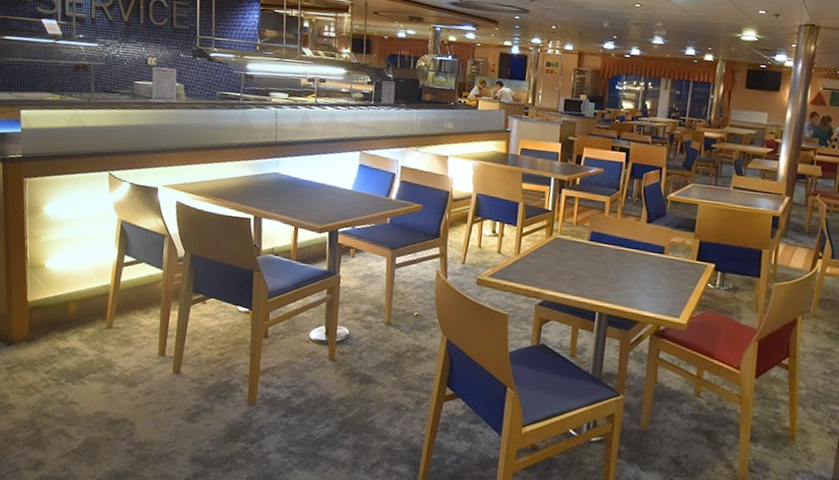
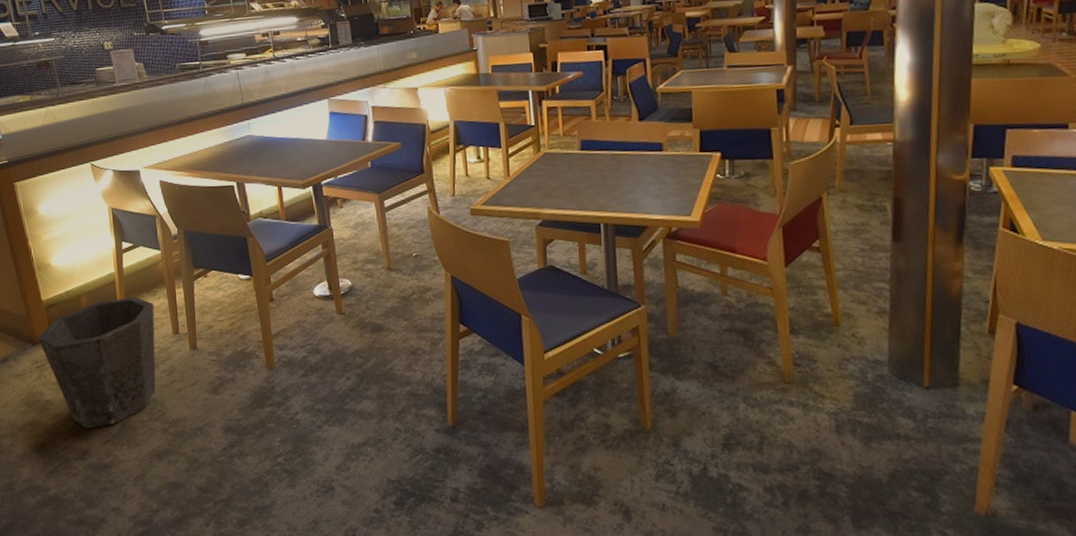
waste bin: none [14,311,145,440] -> present [37,296,156,430]

